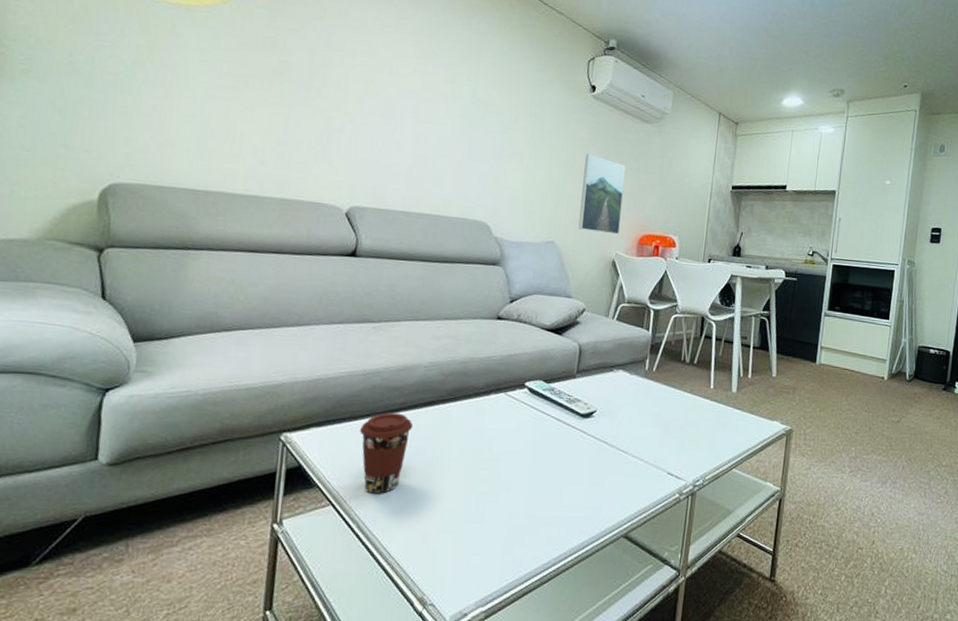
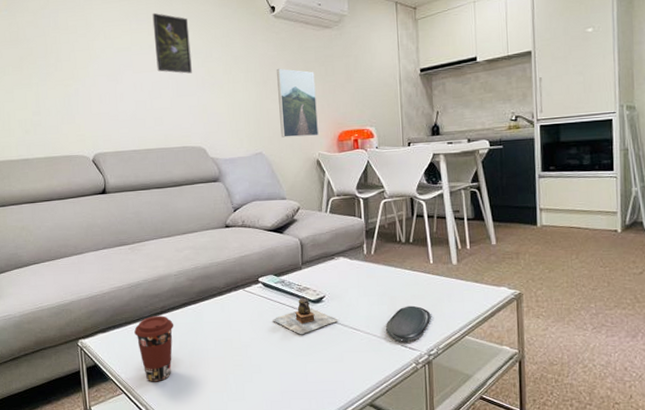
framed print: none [448,58,496,137] -> present [152,12,192,74]
teapot: none [533,408,606,452] -> present [273,296,339,335]
oval tray: none [654,431,703,470] -> present [385,305,431,342]

